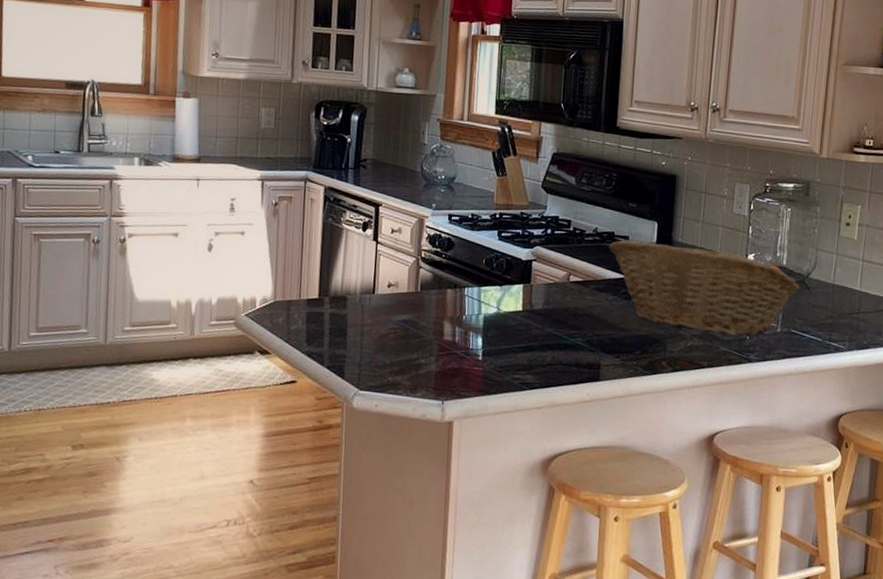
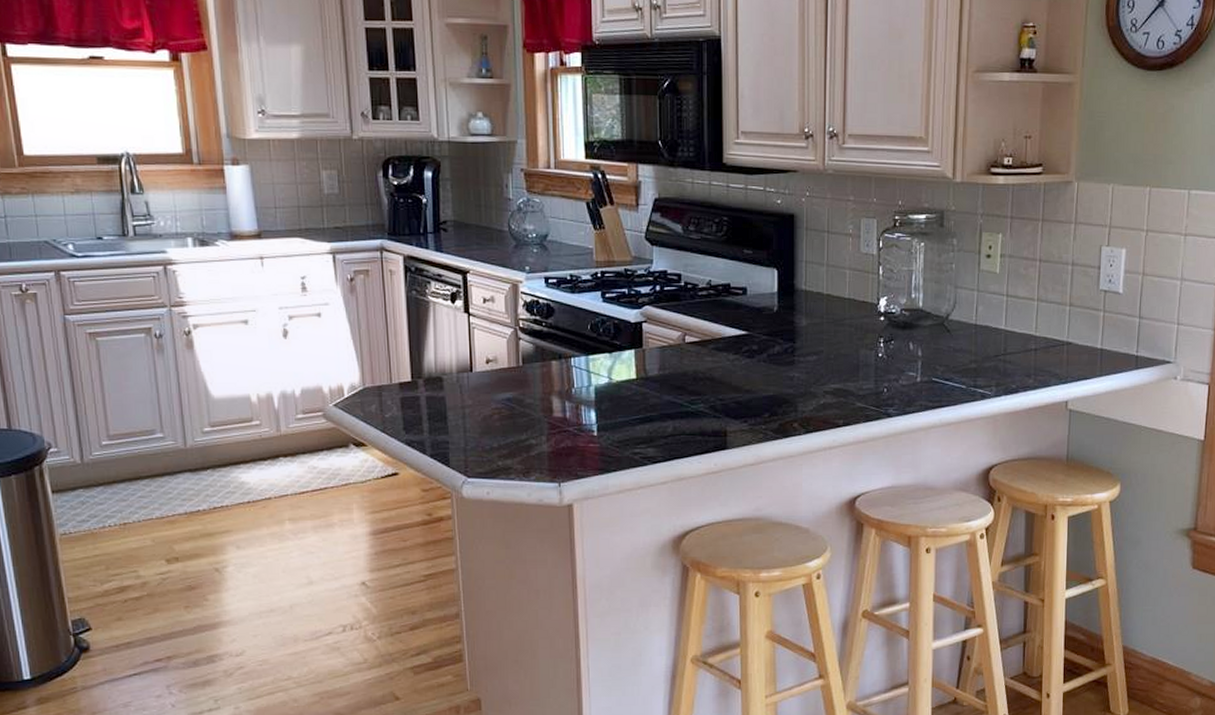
fruit basket: present [609,239,800,336] -> none [725,291,940,389]

